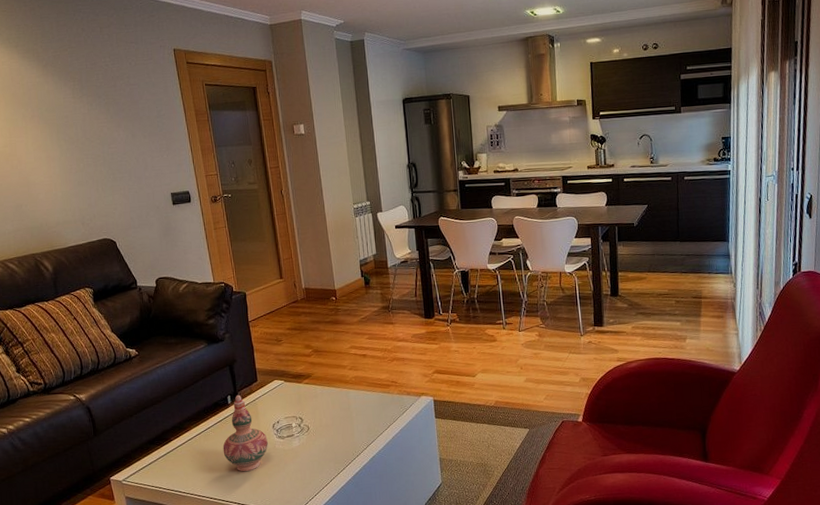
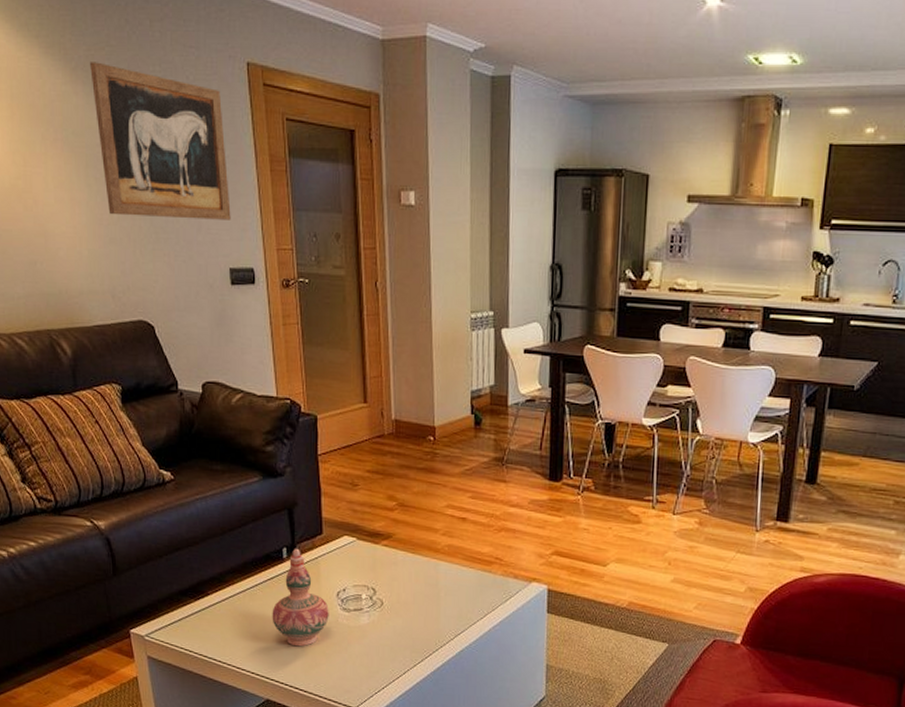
wall art: none [57,59,169,165] -> present [90,62,231,220]

